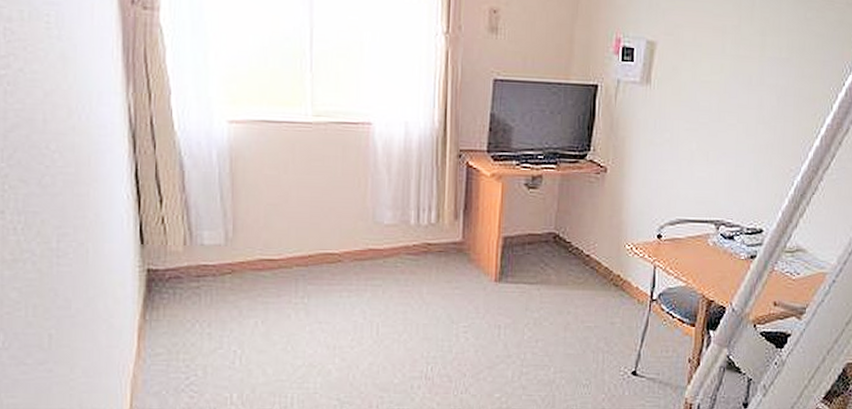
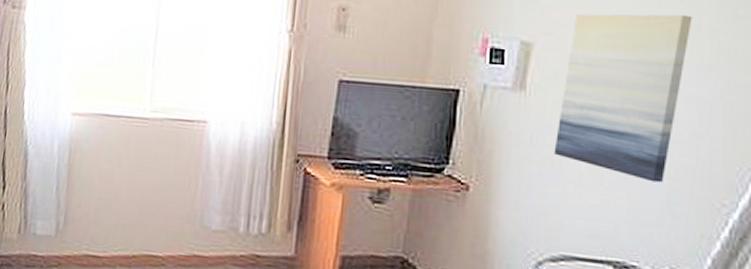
wall art: none [672,16,775,156] -> present [553,13,692,183]

